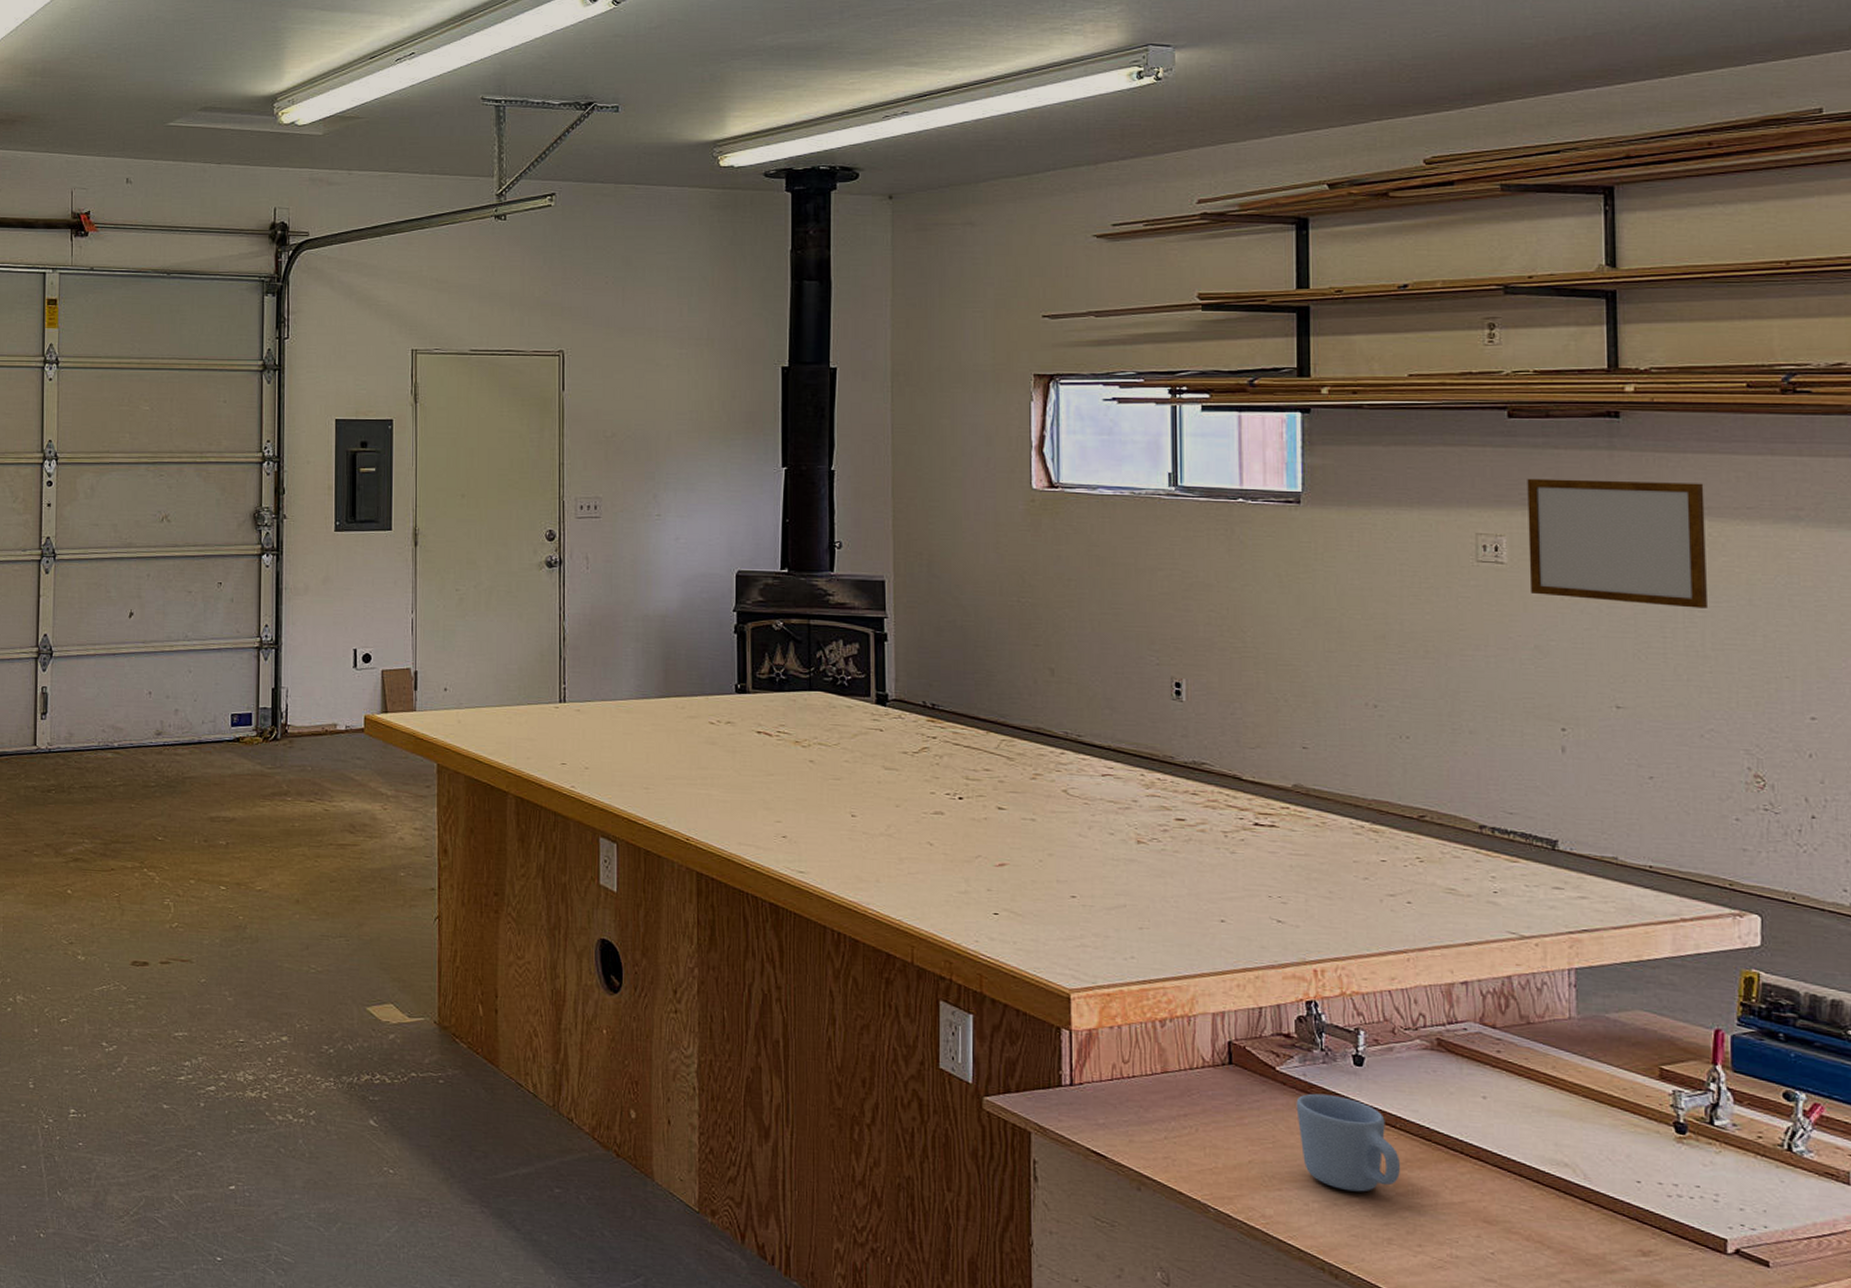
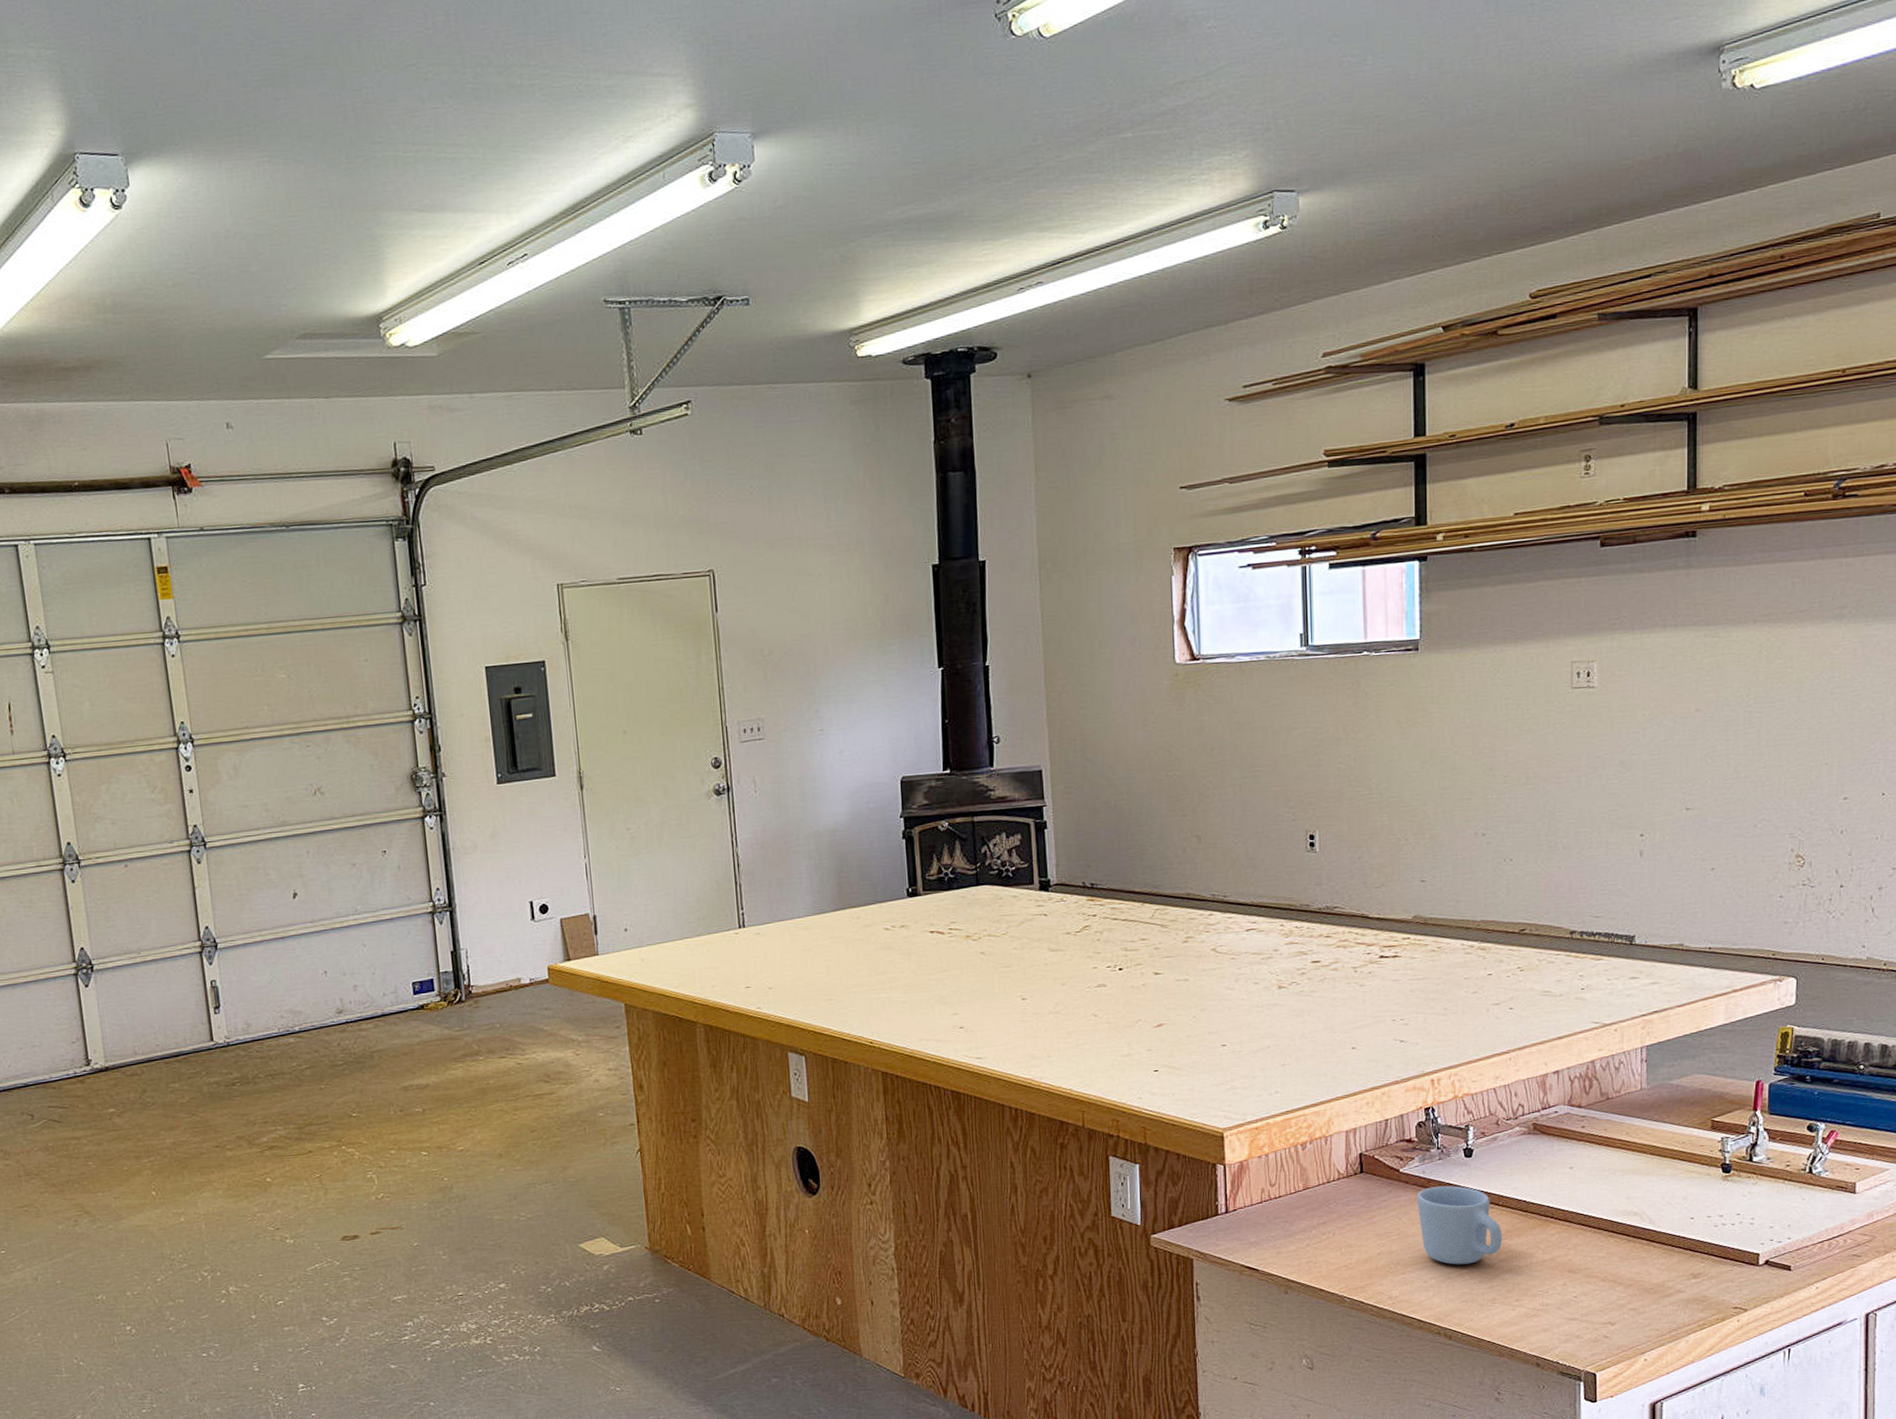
writing board: present [1527,478,1709,608] -> none [1616,592,1765,714]

